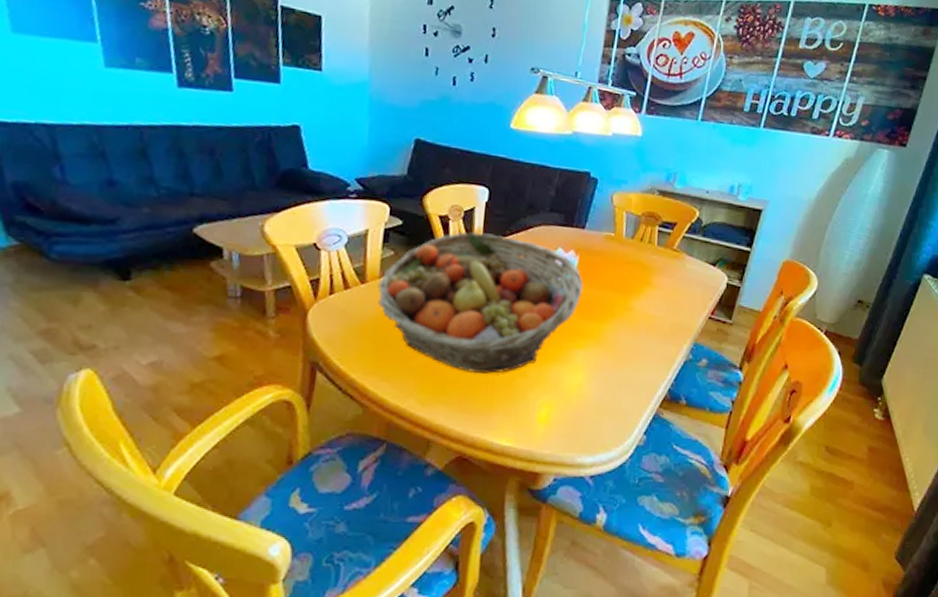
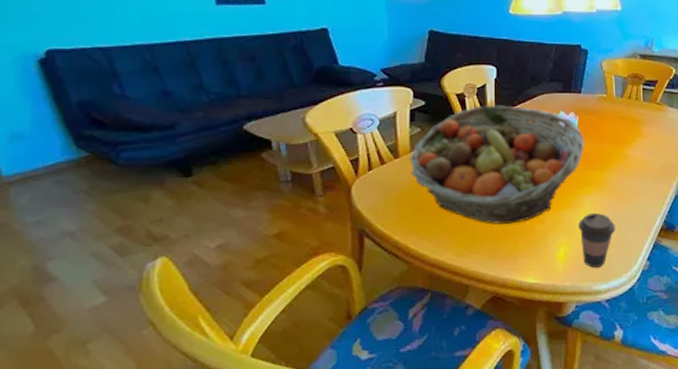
coffee cup: none [565,372,610,436] -> present [577,213,615,268]

